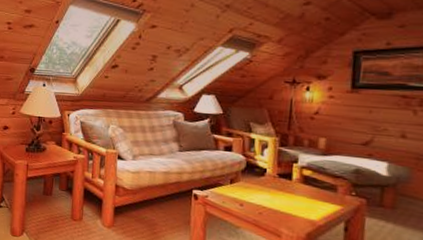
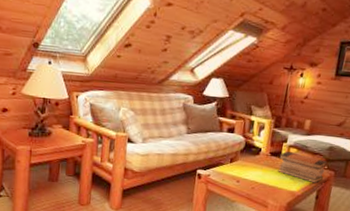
book stack: none [290,173,355,212] -> present [278,151,328,183]

